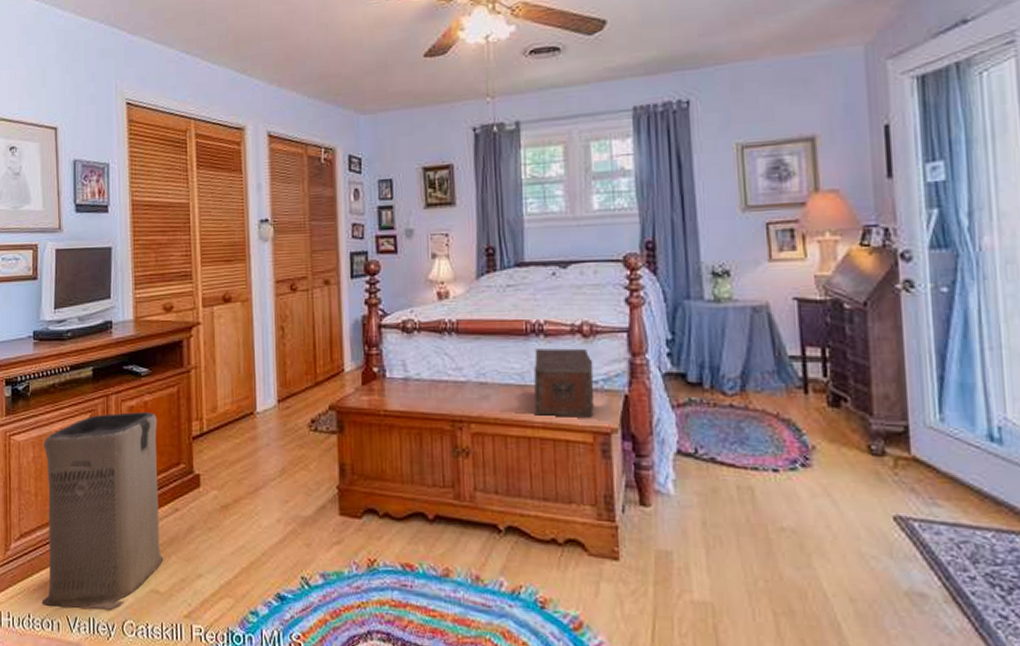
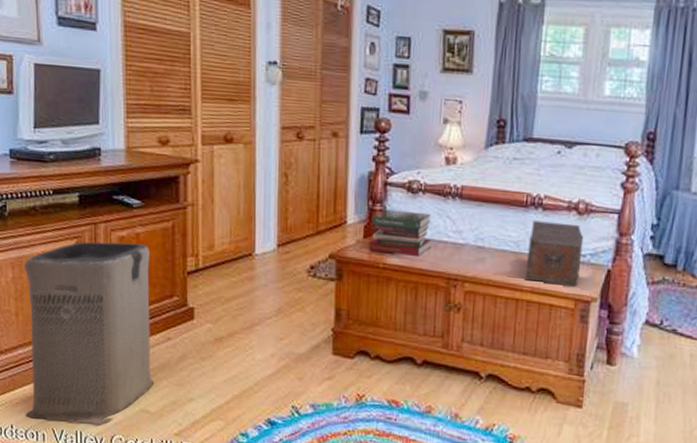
books: none [368,352,431,401] -> present [368,209,431,258]

